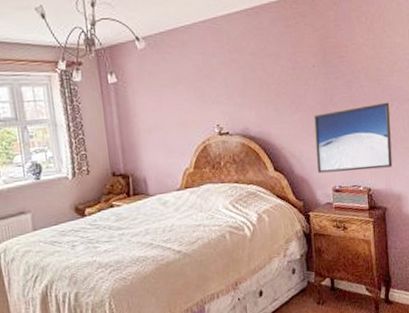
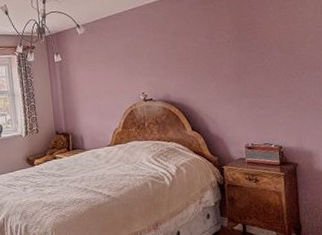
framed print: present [314,102,393,173] -> none [228,70,304,133]

